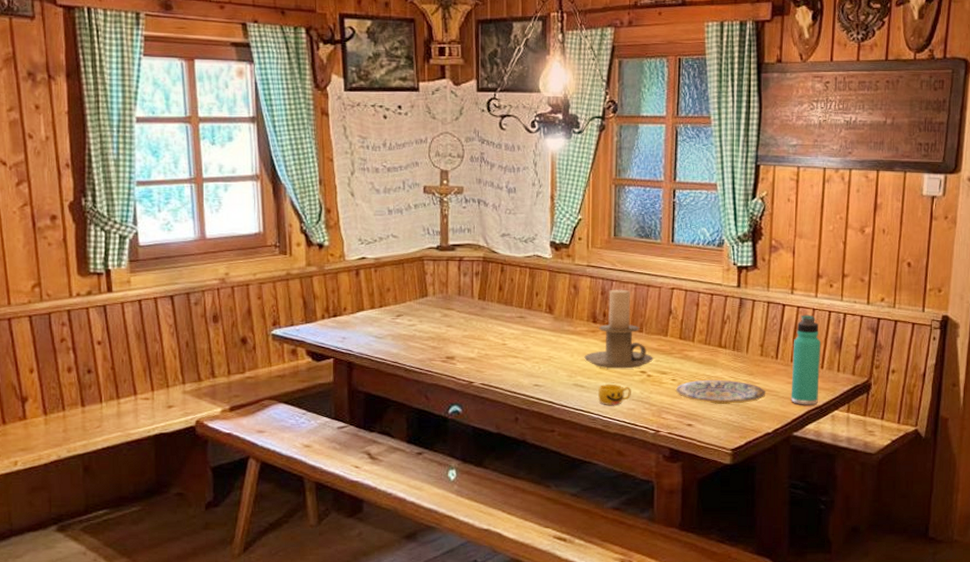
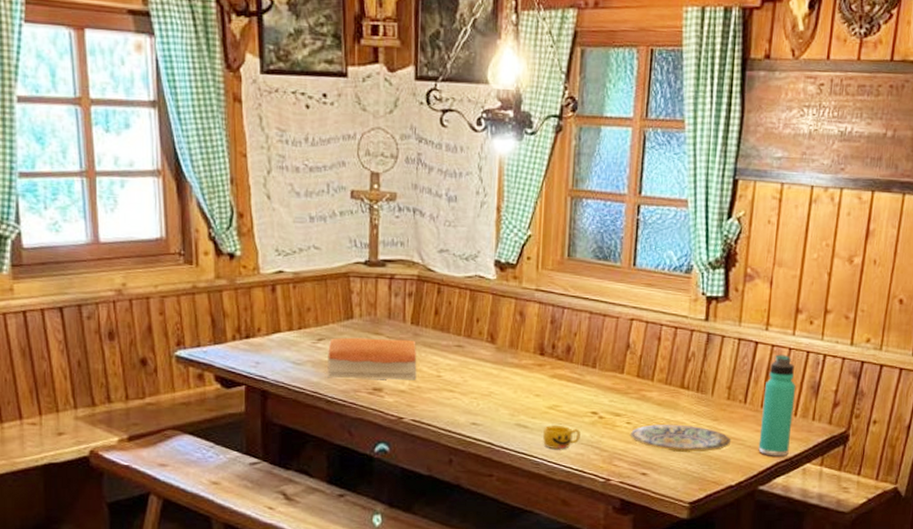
bread loaf: none [406,313,485,350] -> present [327,337,417,380]
candle holder: present [584,289,653,369] -> none [529,318,606,409]

